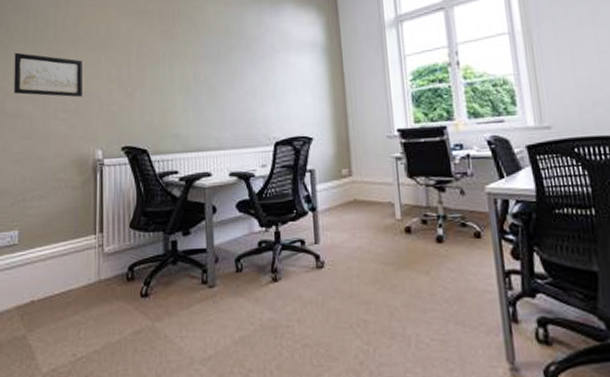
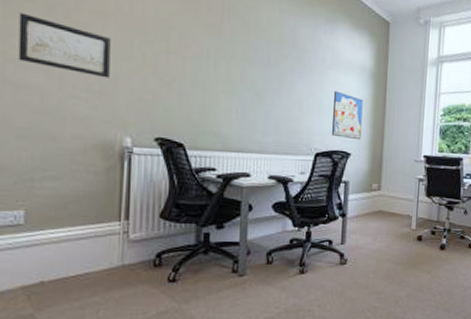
wall art: none [286,73,322,122] -> present [331,90,363,140]

